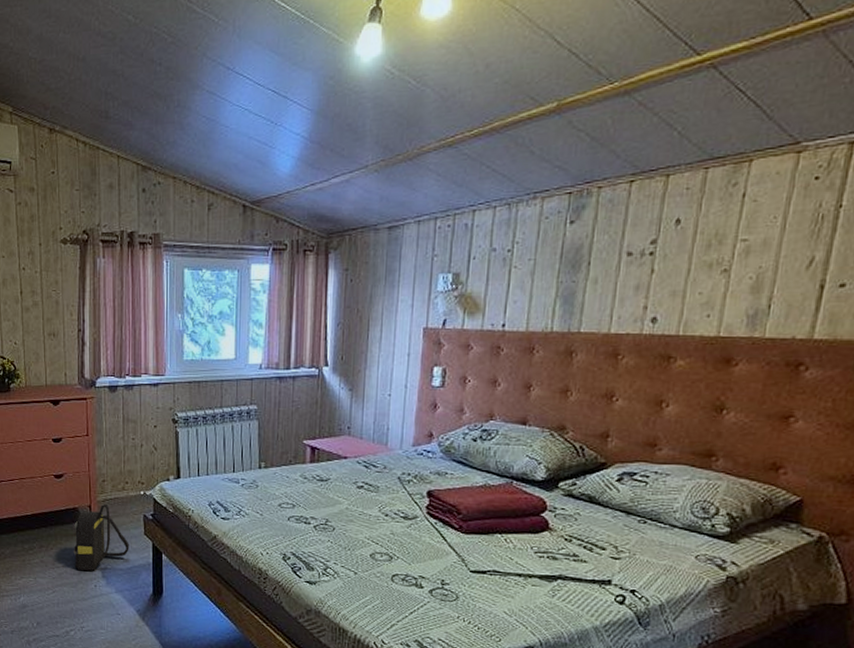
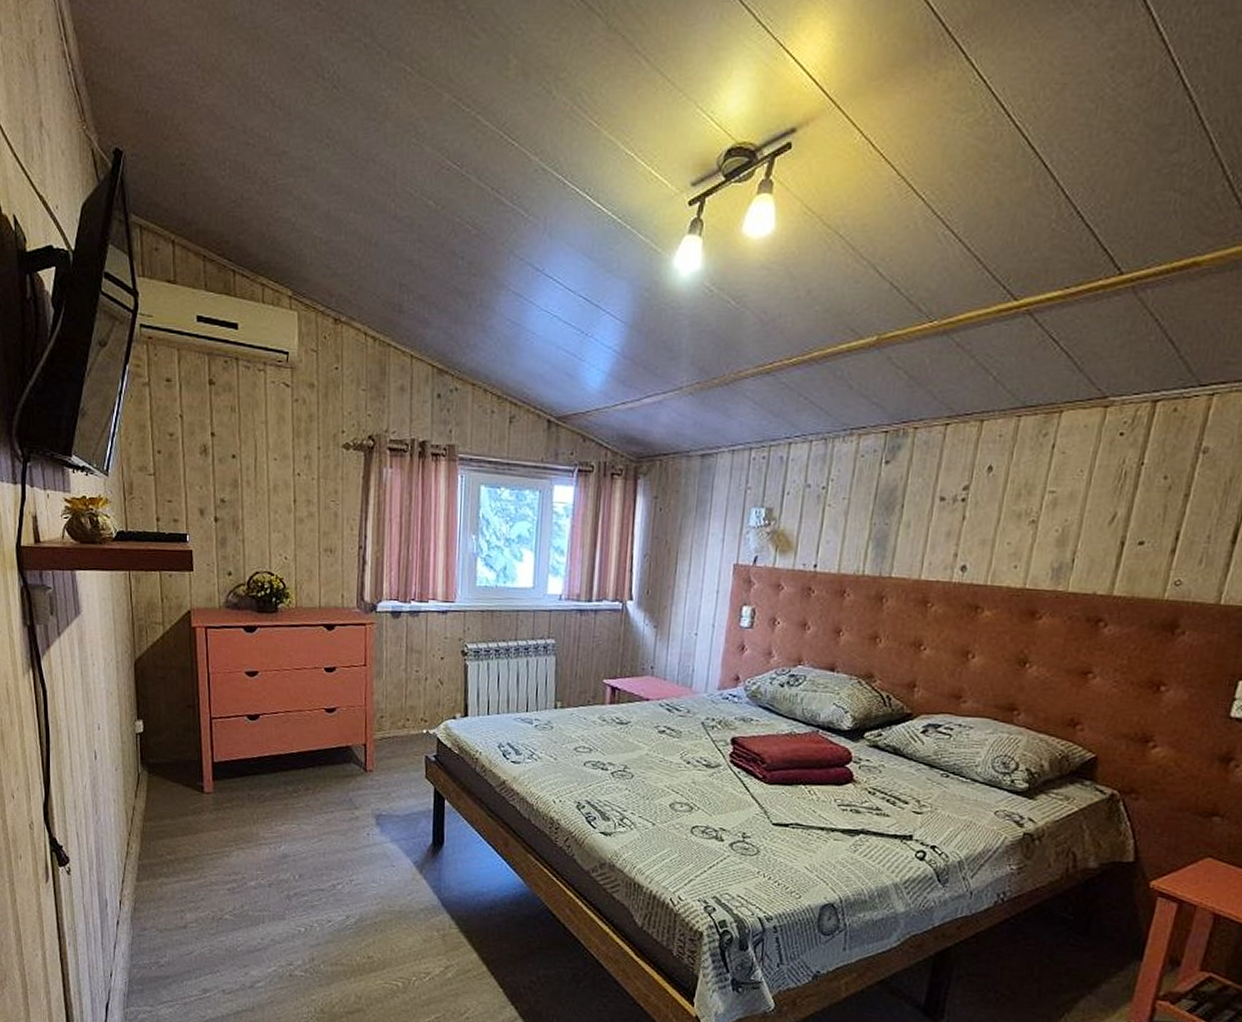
backpack: present [73,503,129,571] -> none [344,742,408,818]

